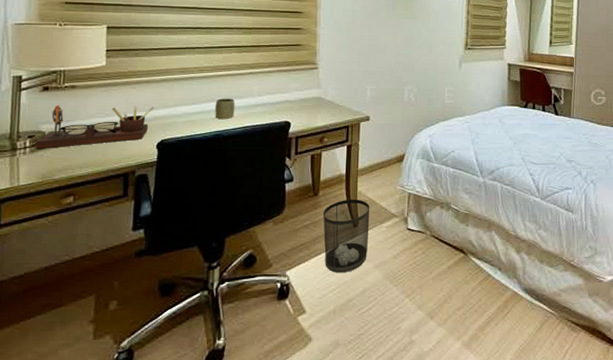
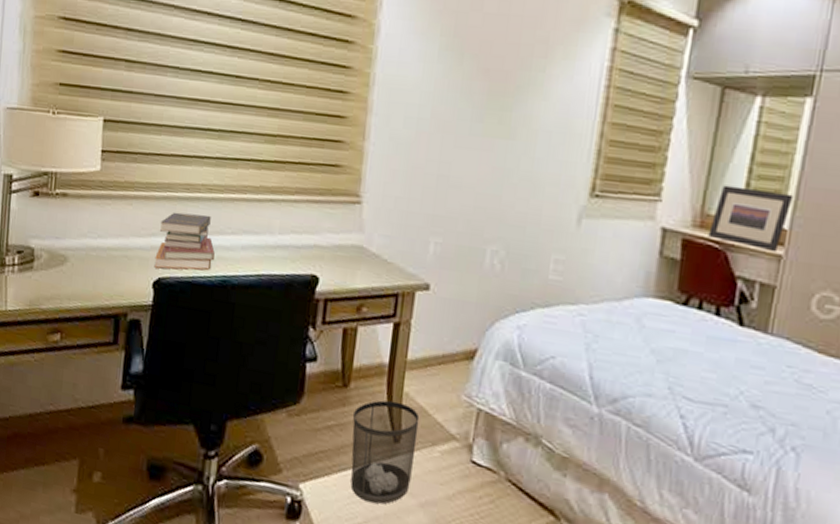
desk organizer: present [35,105,154,149] -> none [24,216,152,274]
books: none [157,89,208,133] -> present [154,212,215,271]
mug: present [215,98,235,120] -> none [223,231,250,261]
picture frame: none [533,35,575,71] -> present [708,185,794,253]

